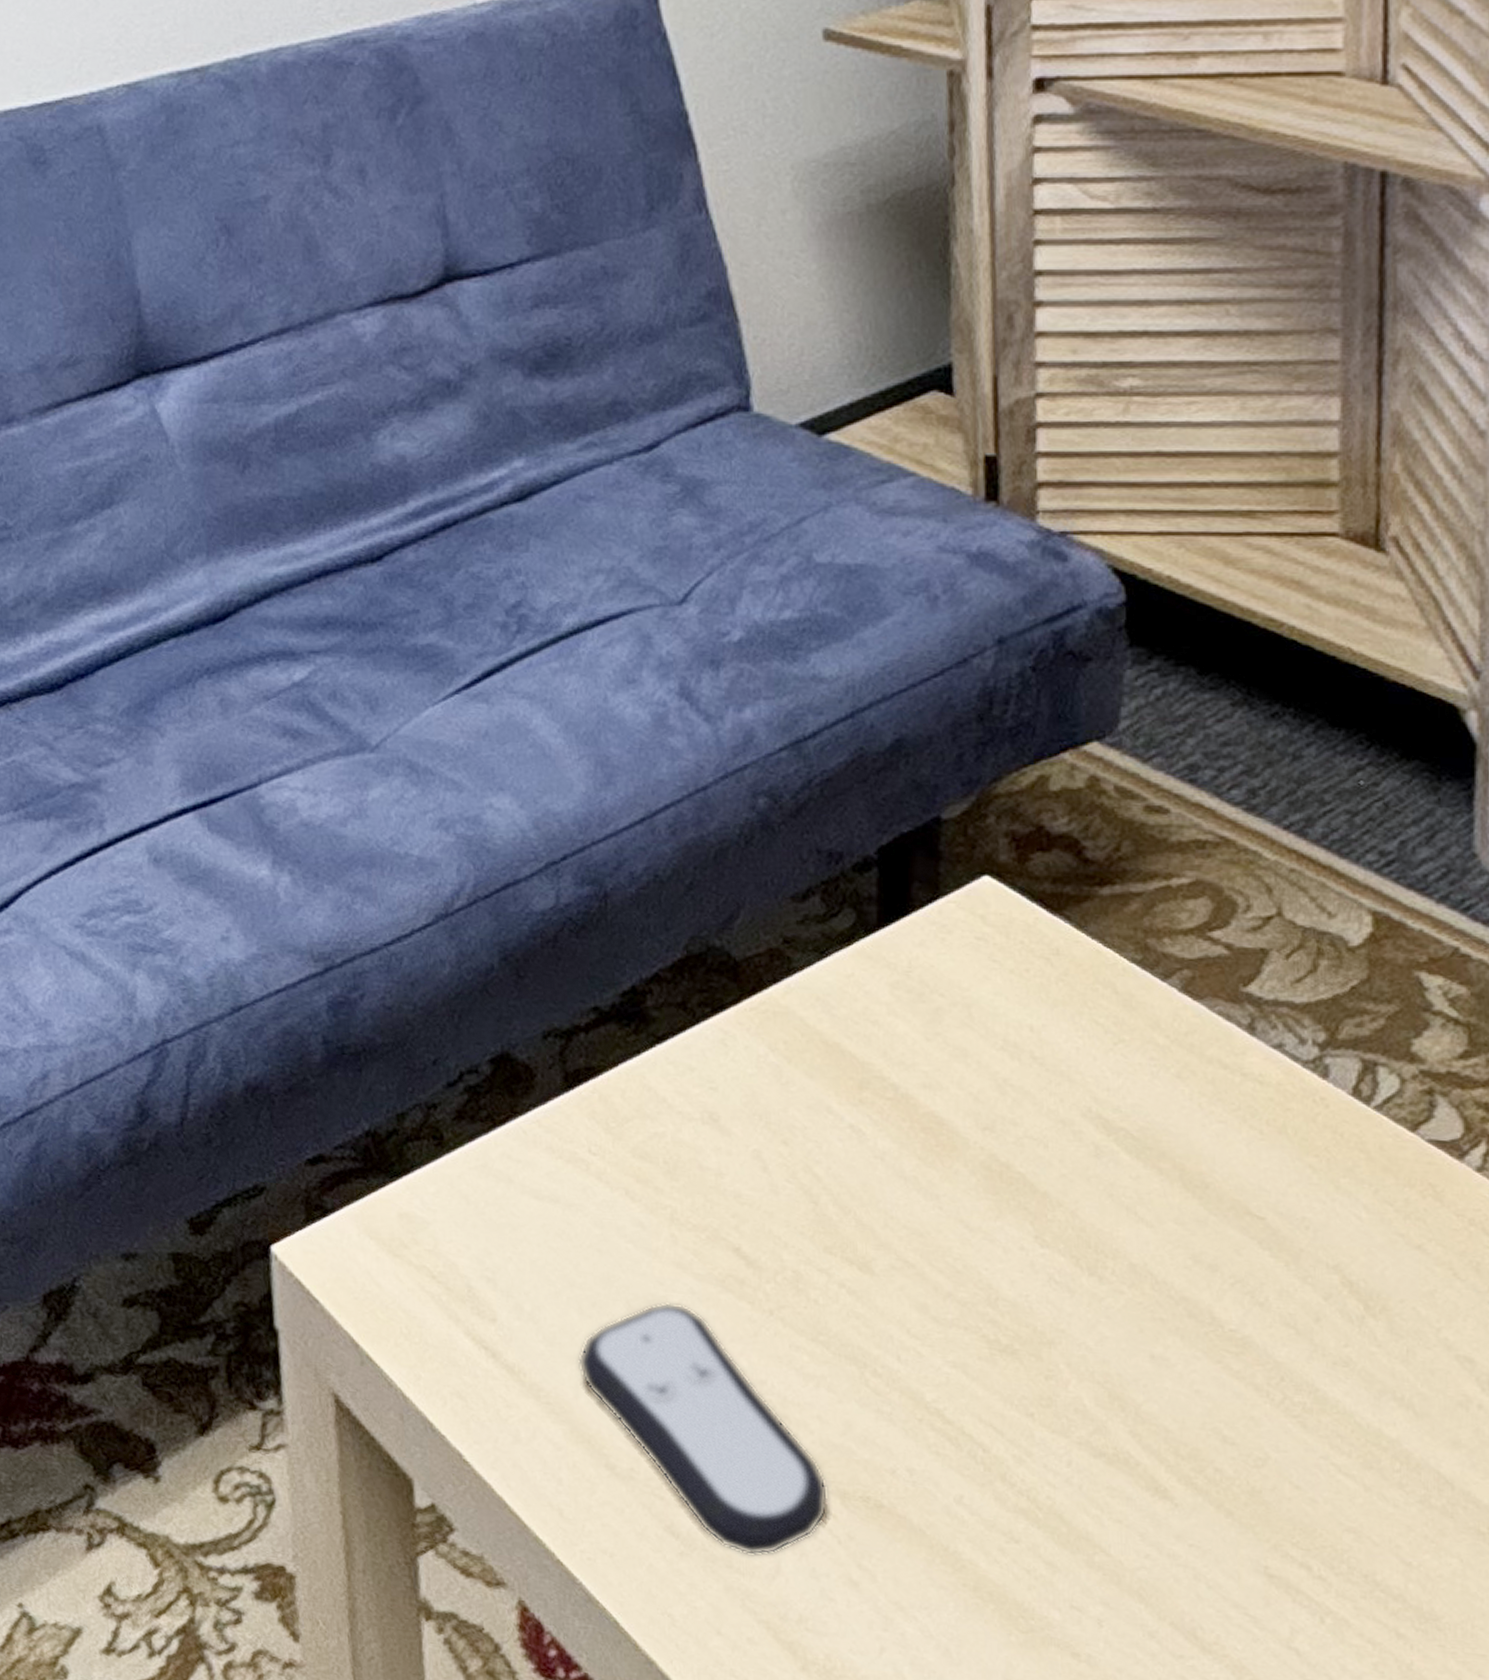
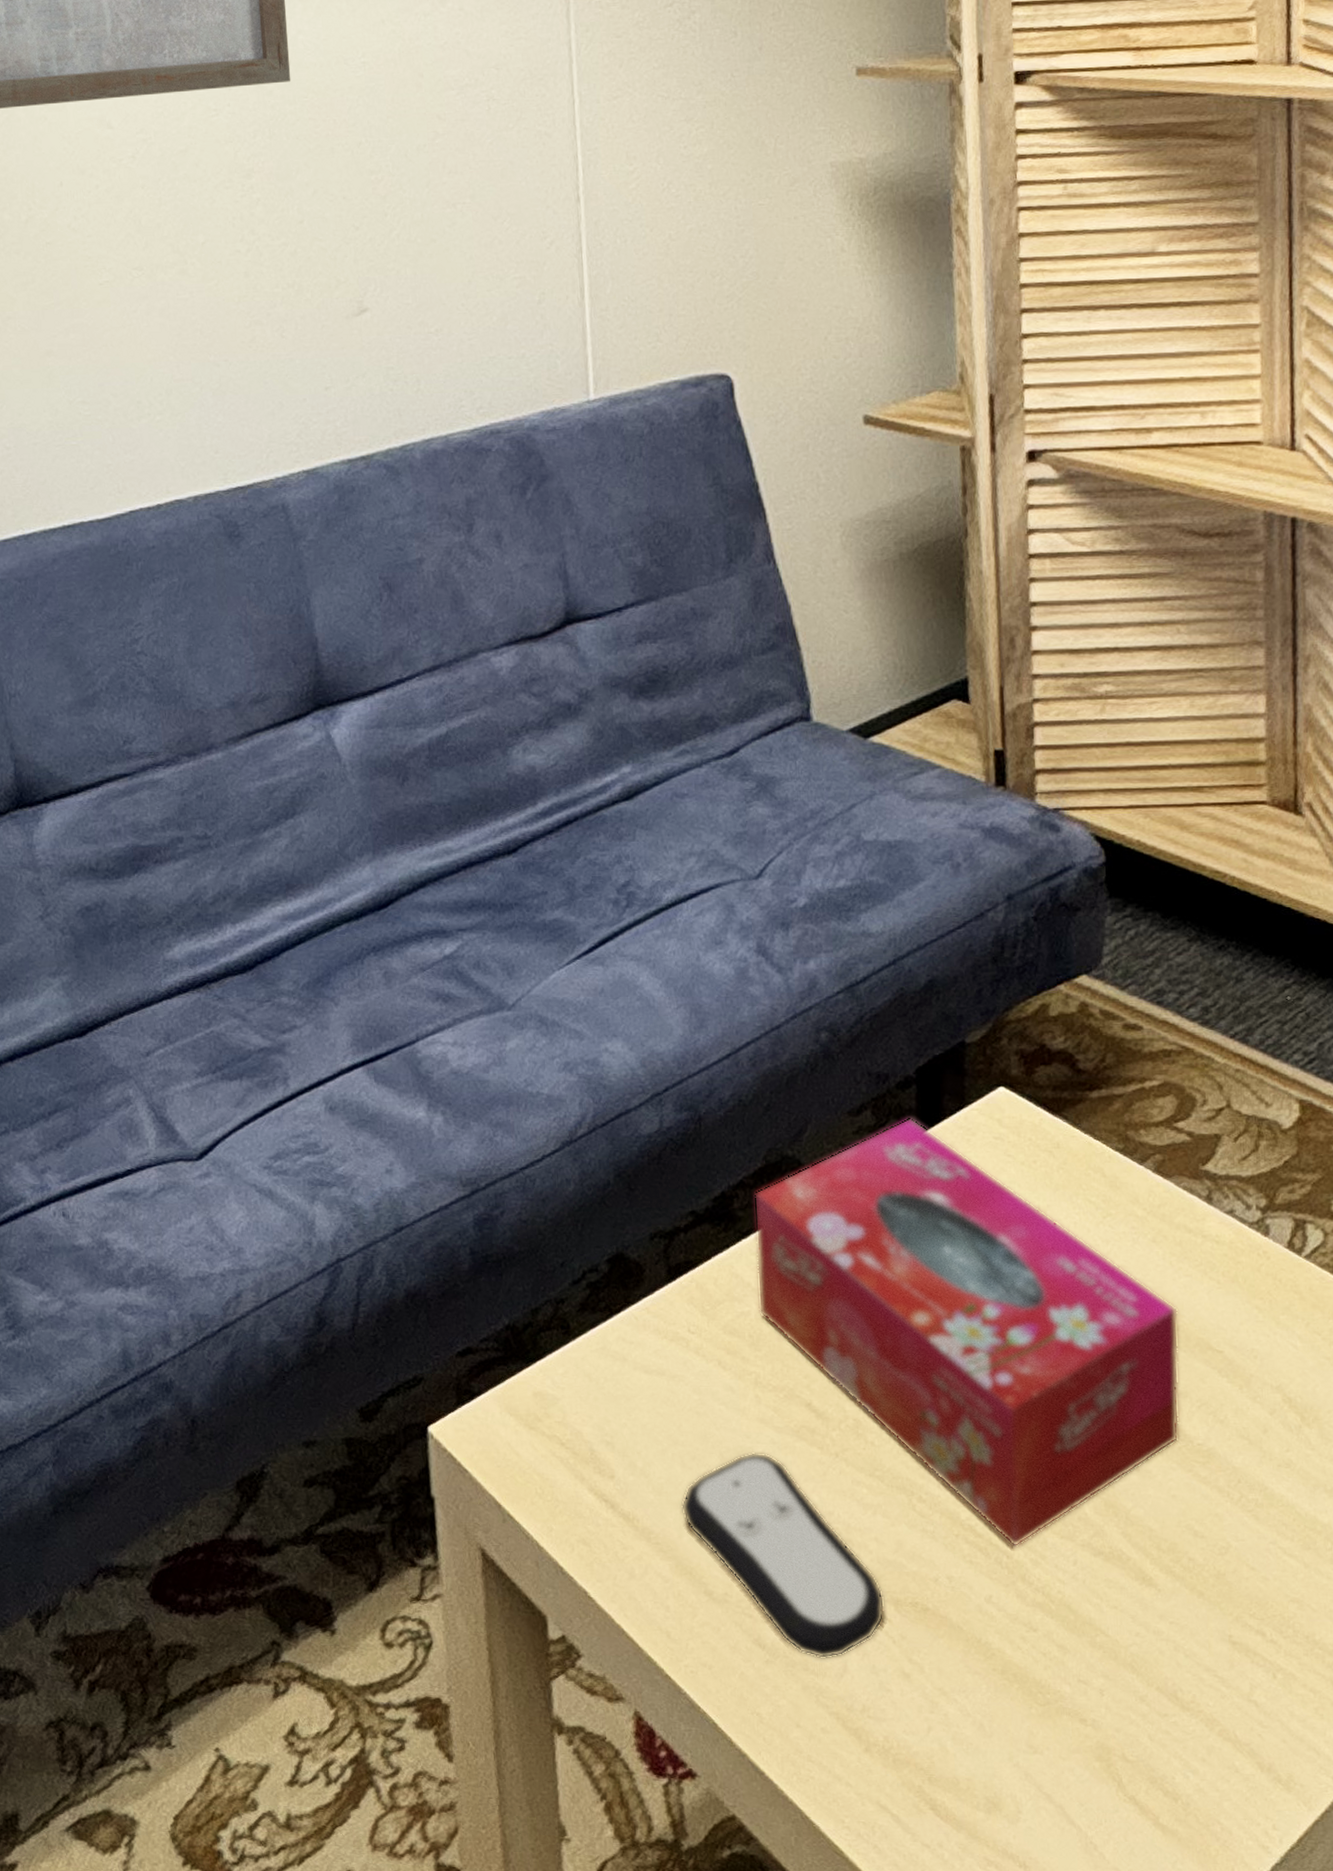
tissue box: none [671,908,1209,1440] -> present [753,1118,1180,1548]

